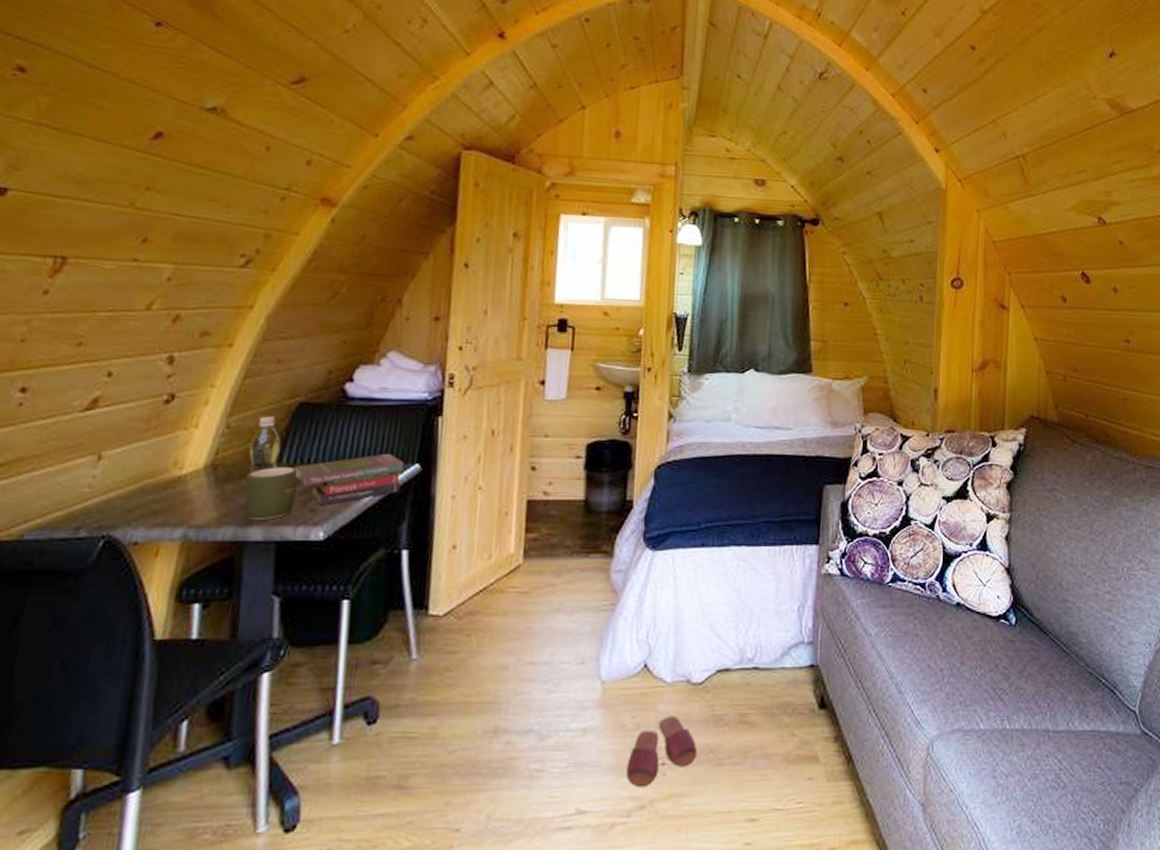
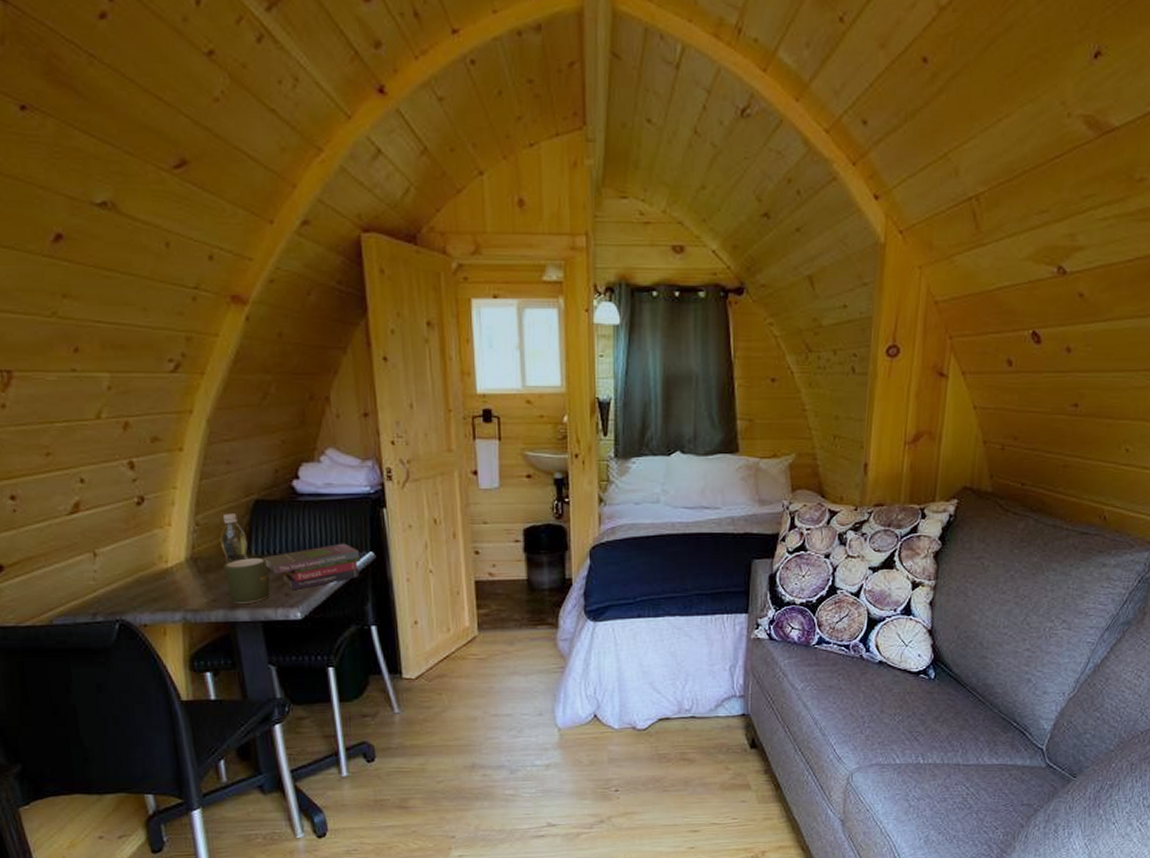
slippers: present [626,716,697,788] -> none [586,755,644,808]

